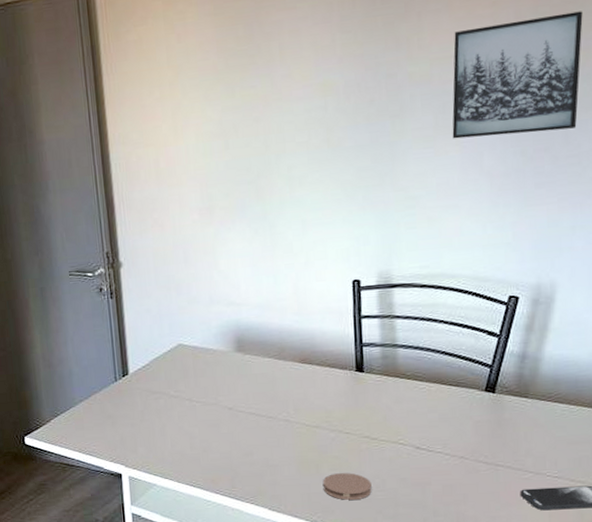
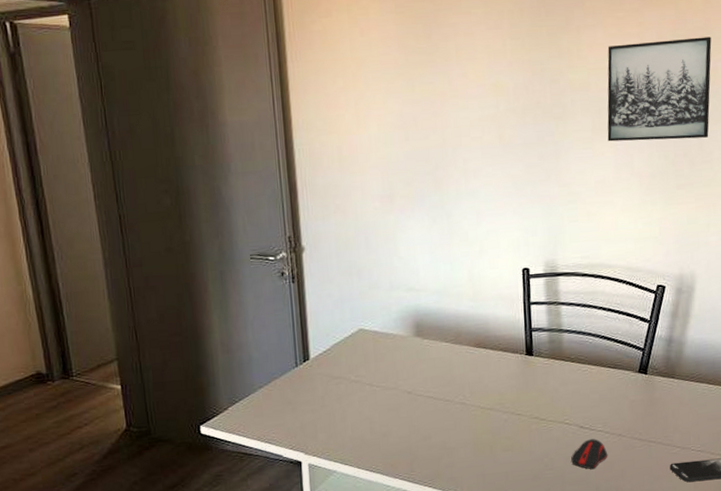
coaster: present [322,473,372,500] -> none [496,453,541,480]
computer mouse: none [405,460,448,492] -> present [571,439,608,469]

